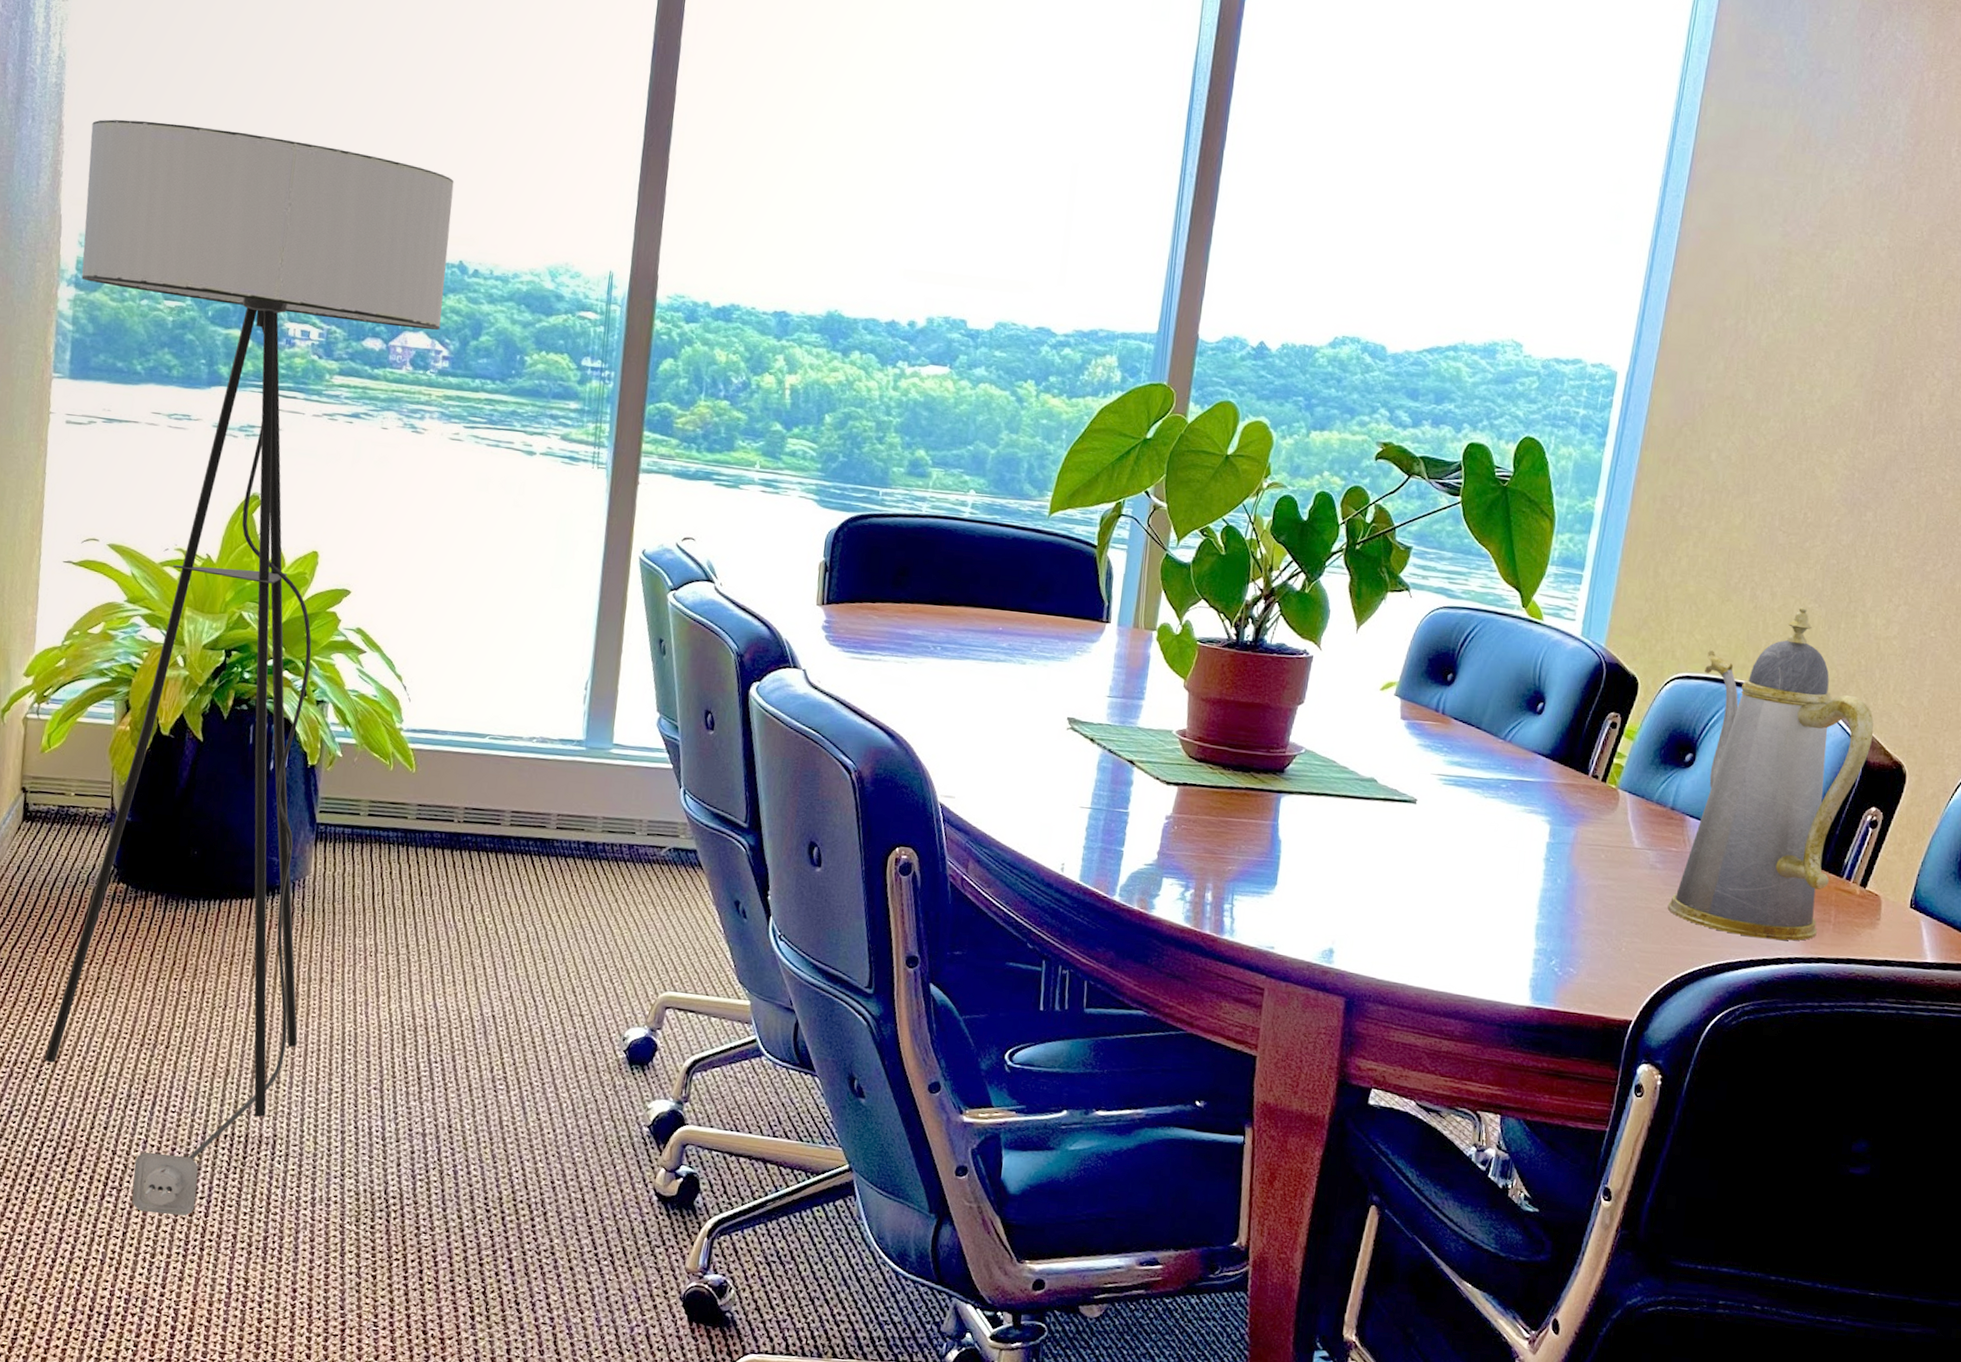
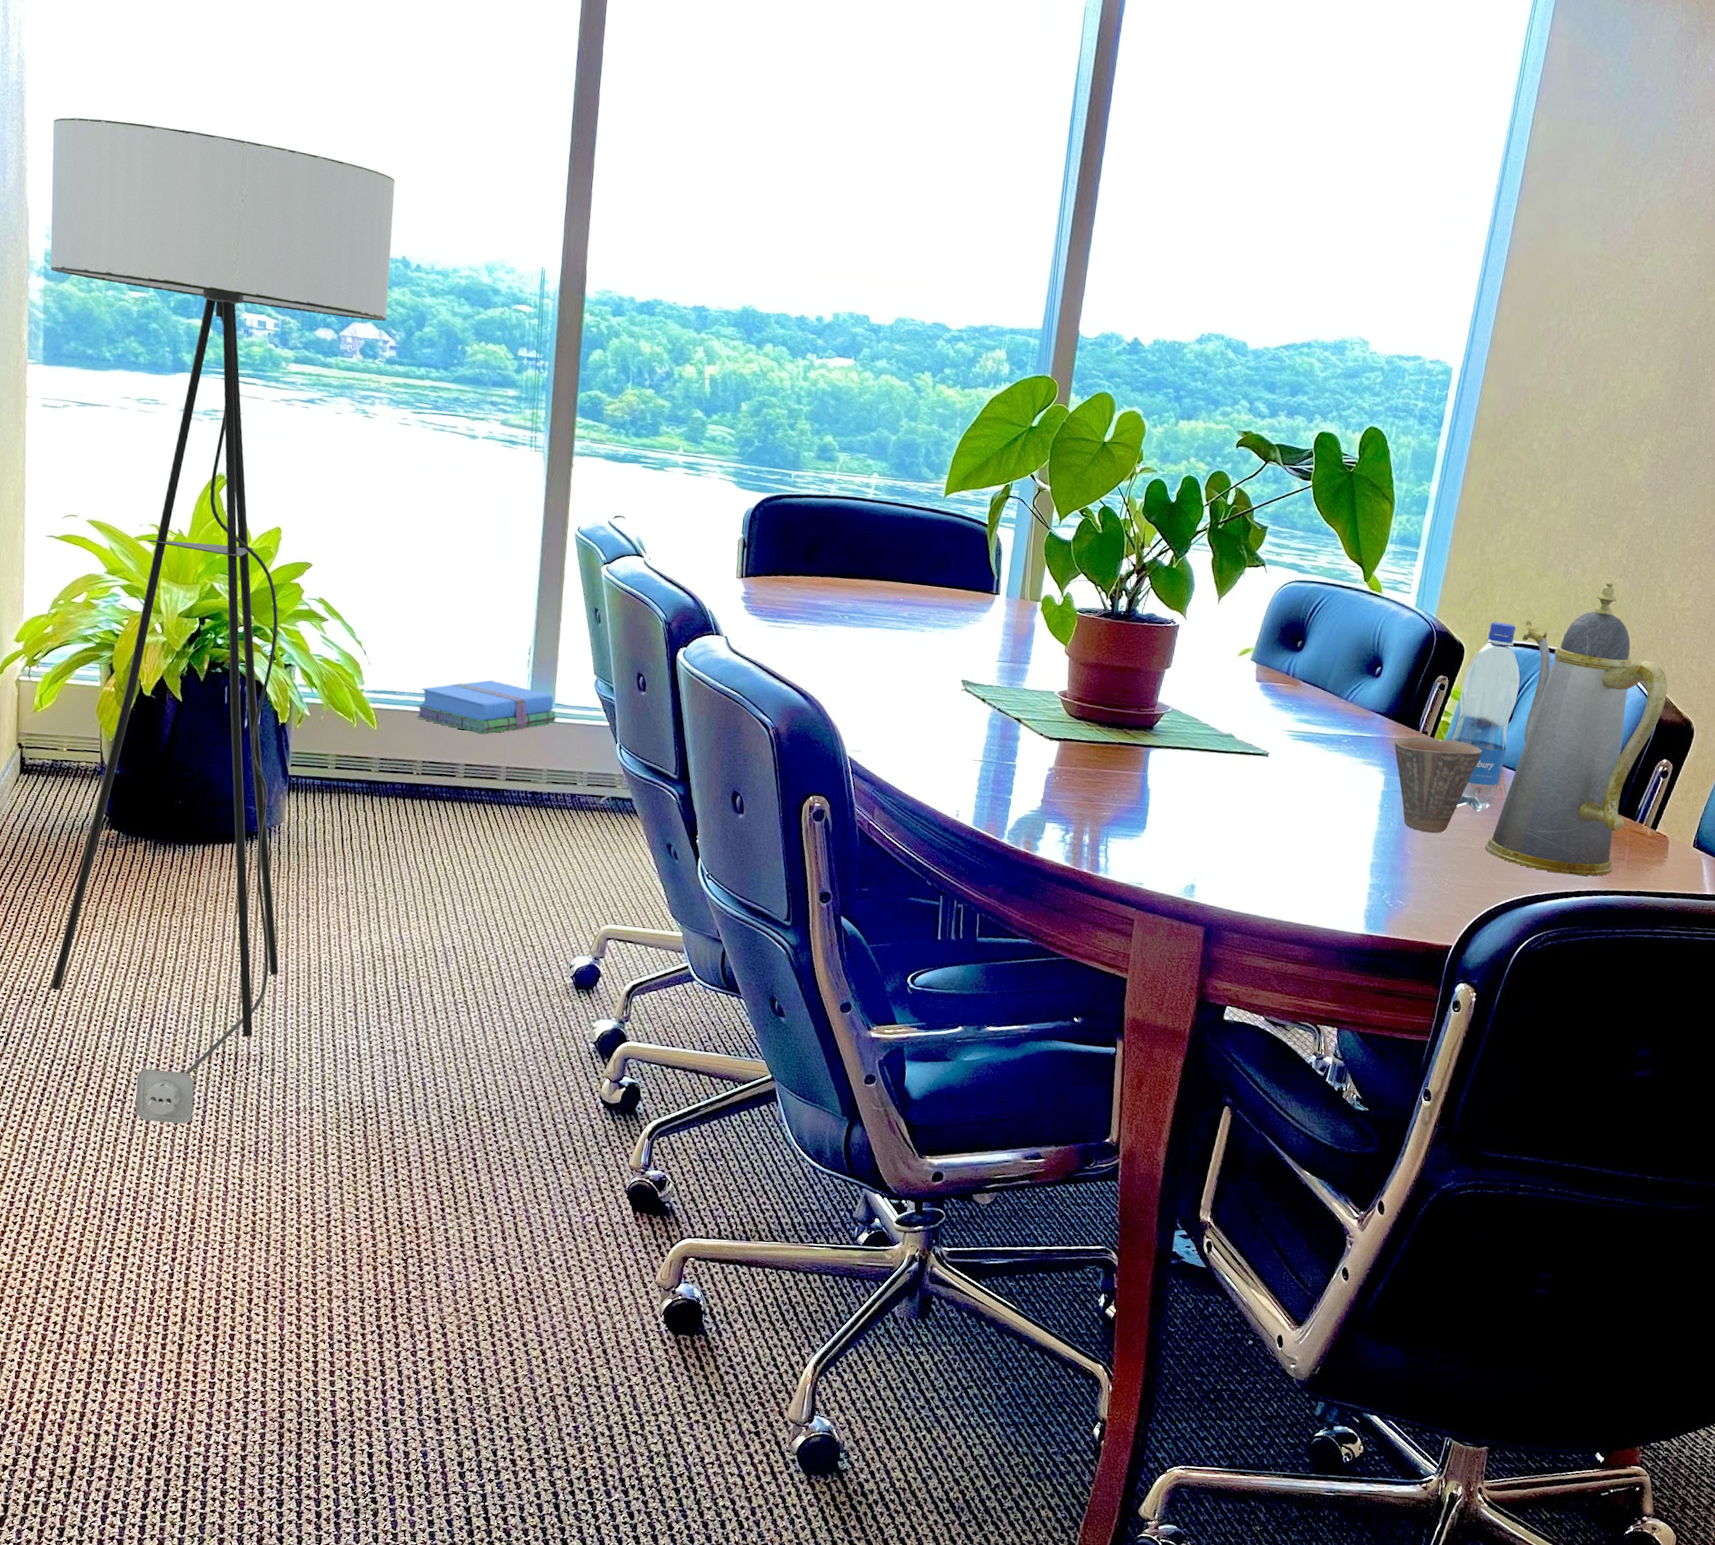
books: none [459,717,614,779] -> present [416,679,556,735]
cup: none [1560,781,1662,892] -> present [1394,736,1482,834]
bottle: none [1625,652,1703,867] -> present [1450,622,1520,812]

